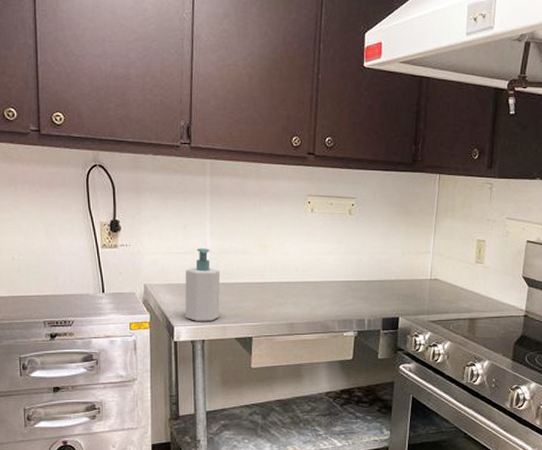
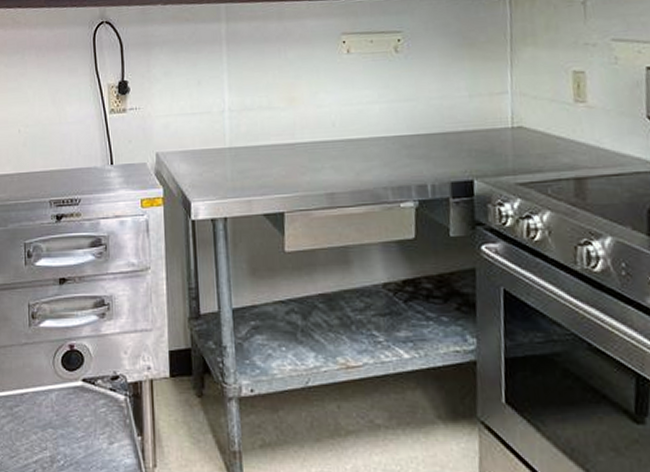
soap bottle: present [185,248,221,321] -> none [201,106,244,195]

